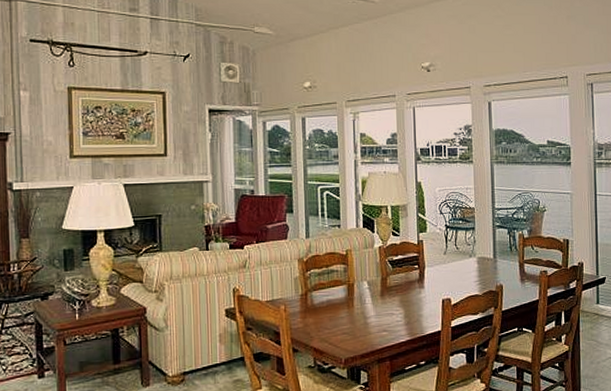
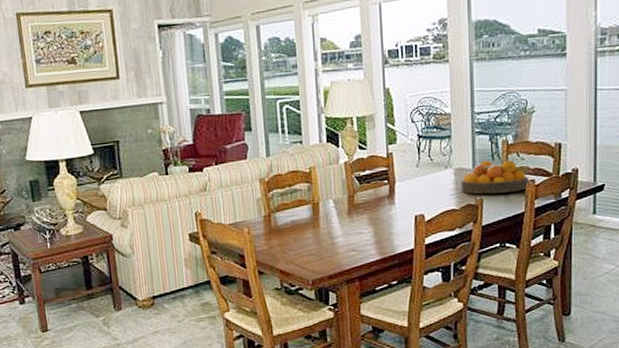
fruit bowl: none [483,251,543,282] -> present [460,160,529,194]

